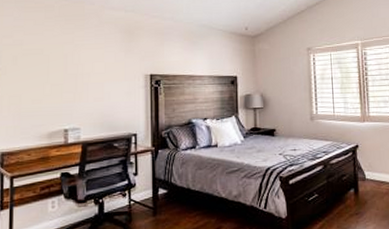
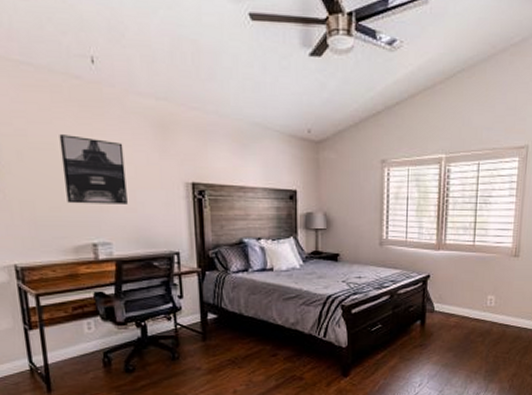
wall art: none [47,42,97,96] -> present [59,134,128,204]

